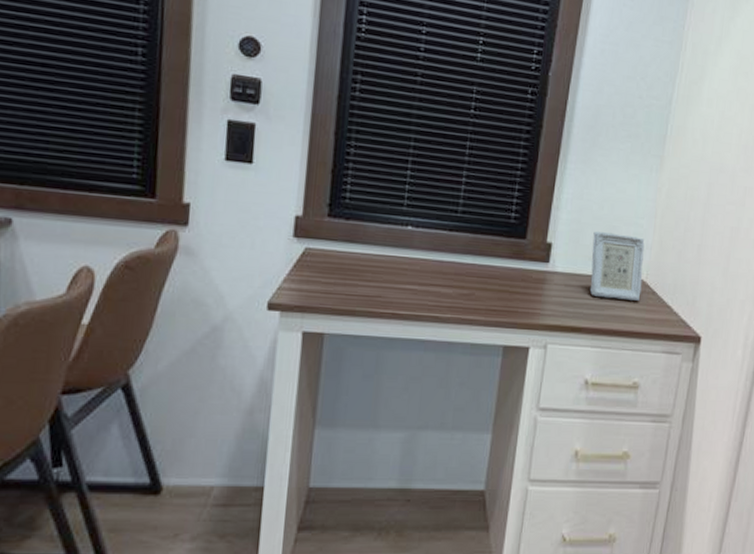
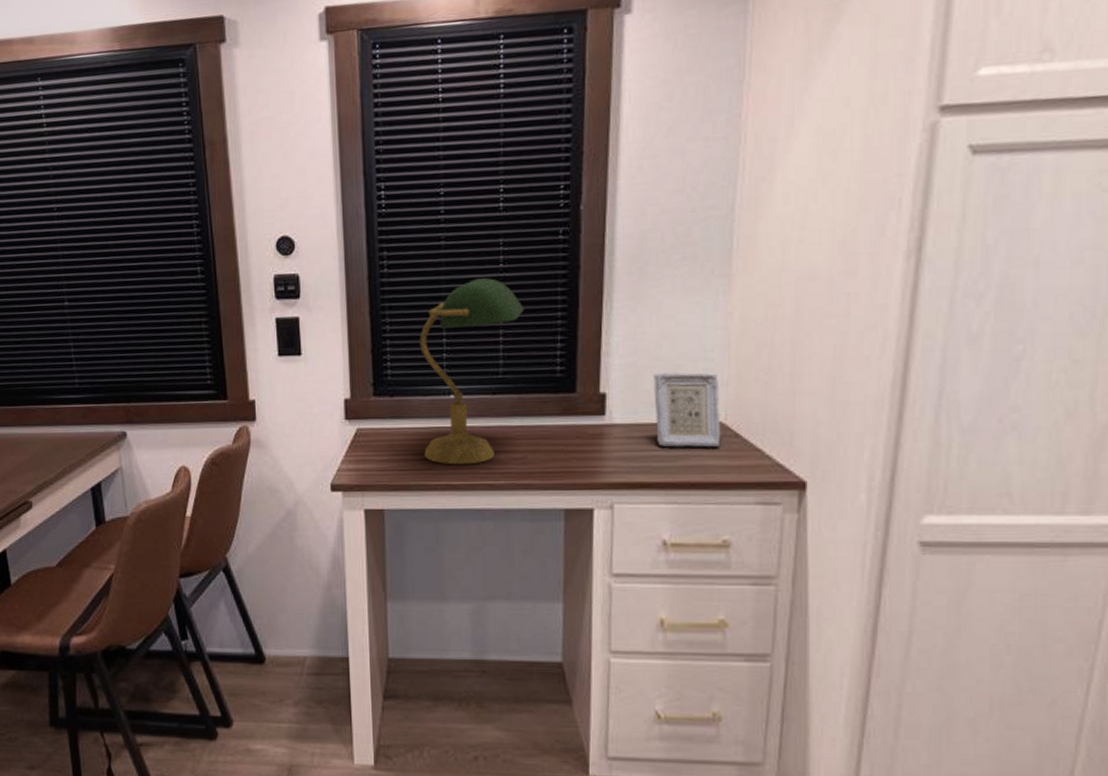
desk lamp: none [373,119,489,296] -> present [420,278,525,465]

